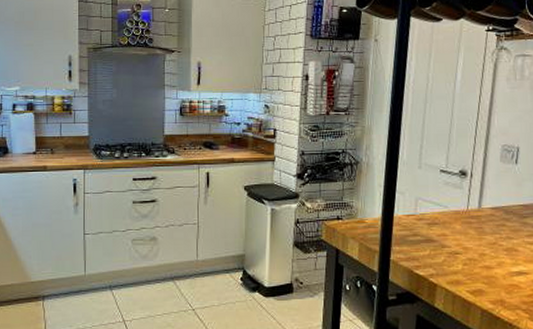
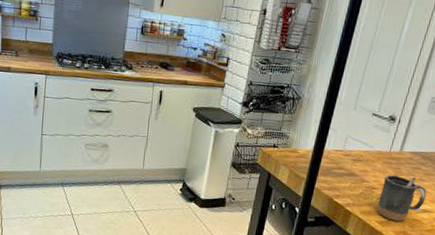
mug: none [464,235,518,289] -> present [377,174,426,221]

